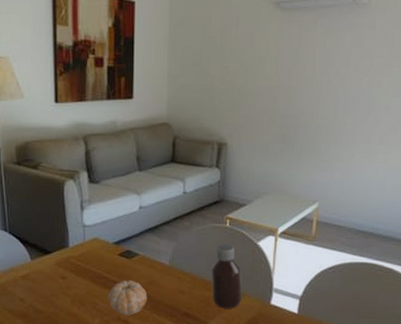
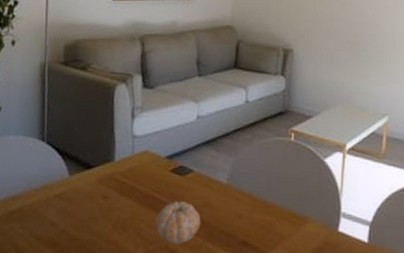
bottle: present [211,244,243,309] -> none [273,160,308,237]

